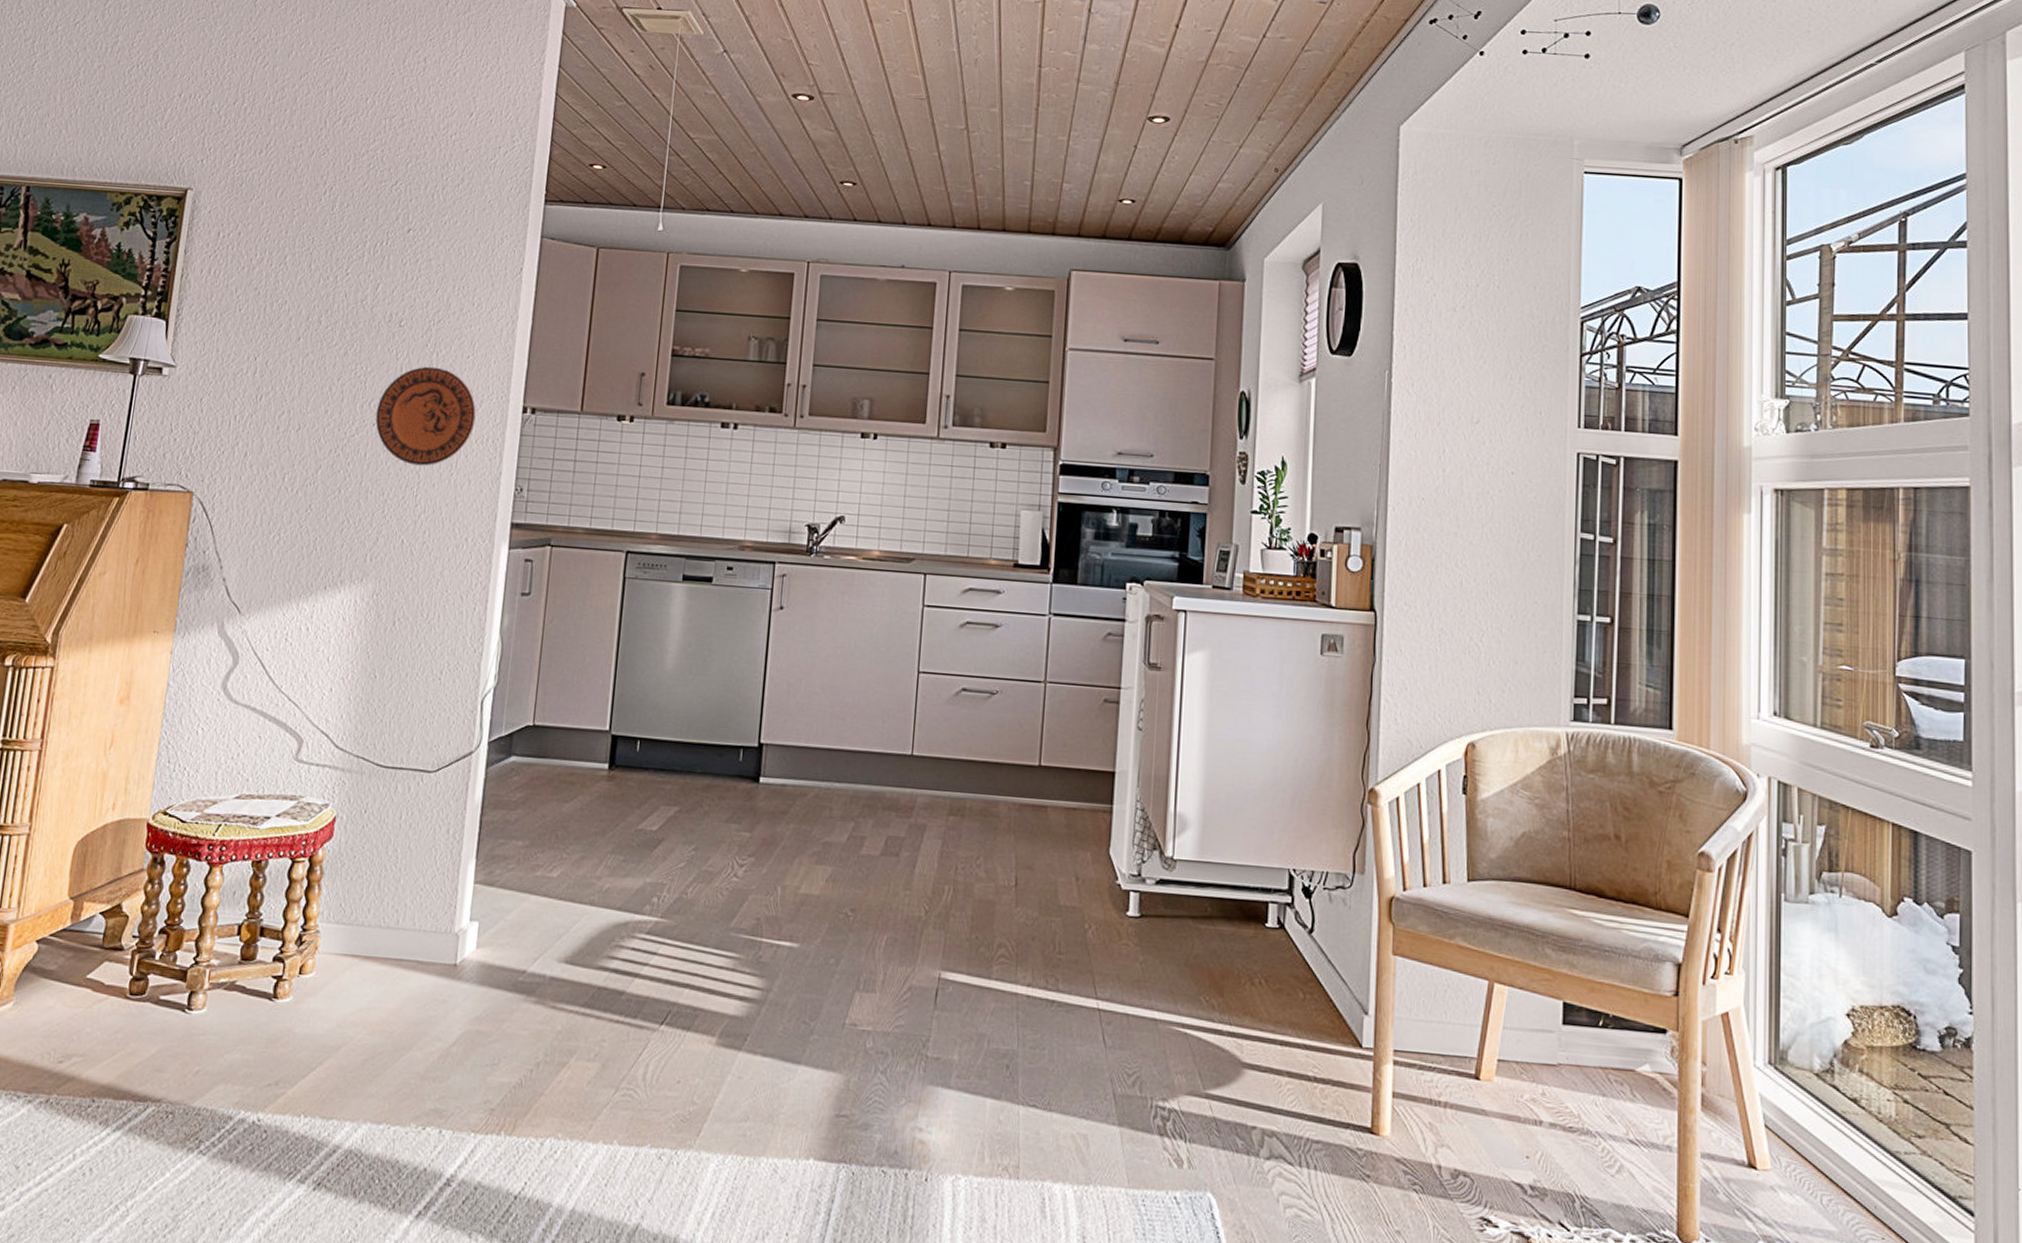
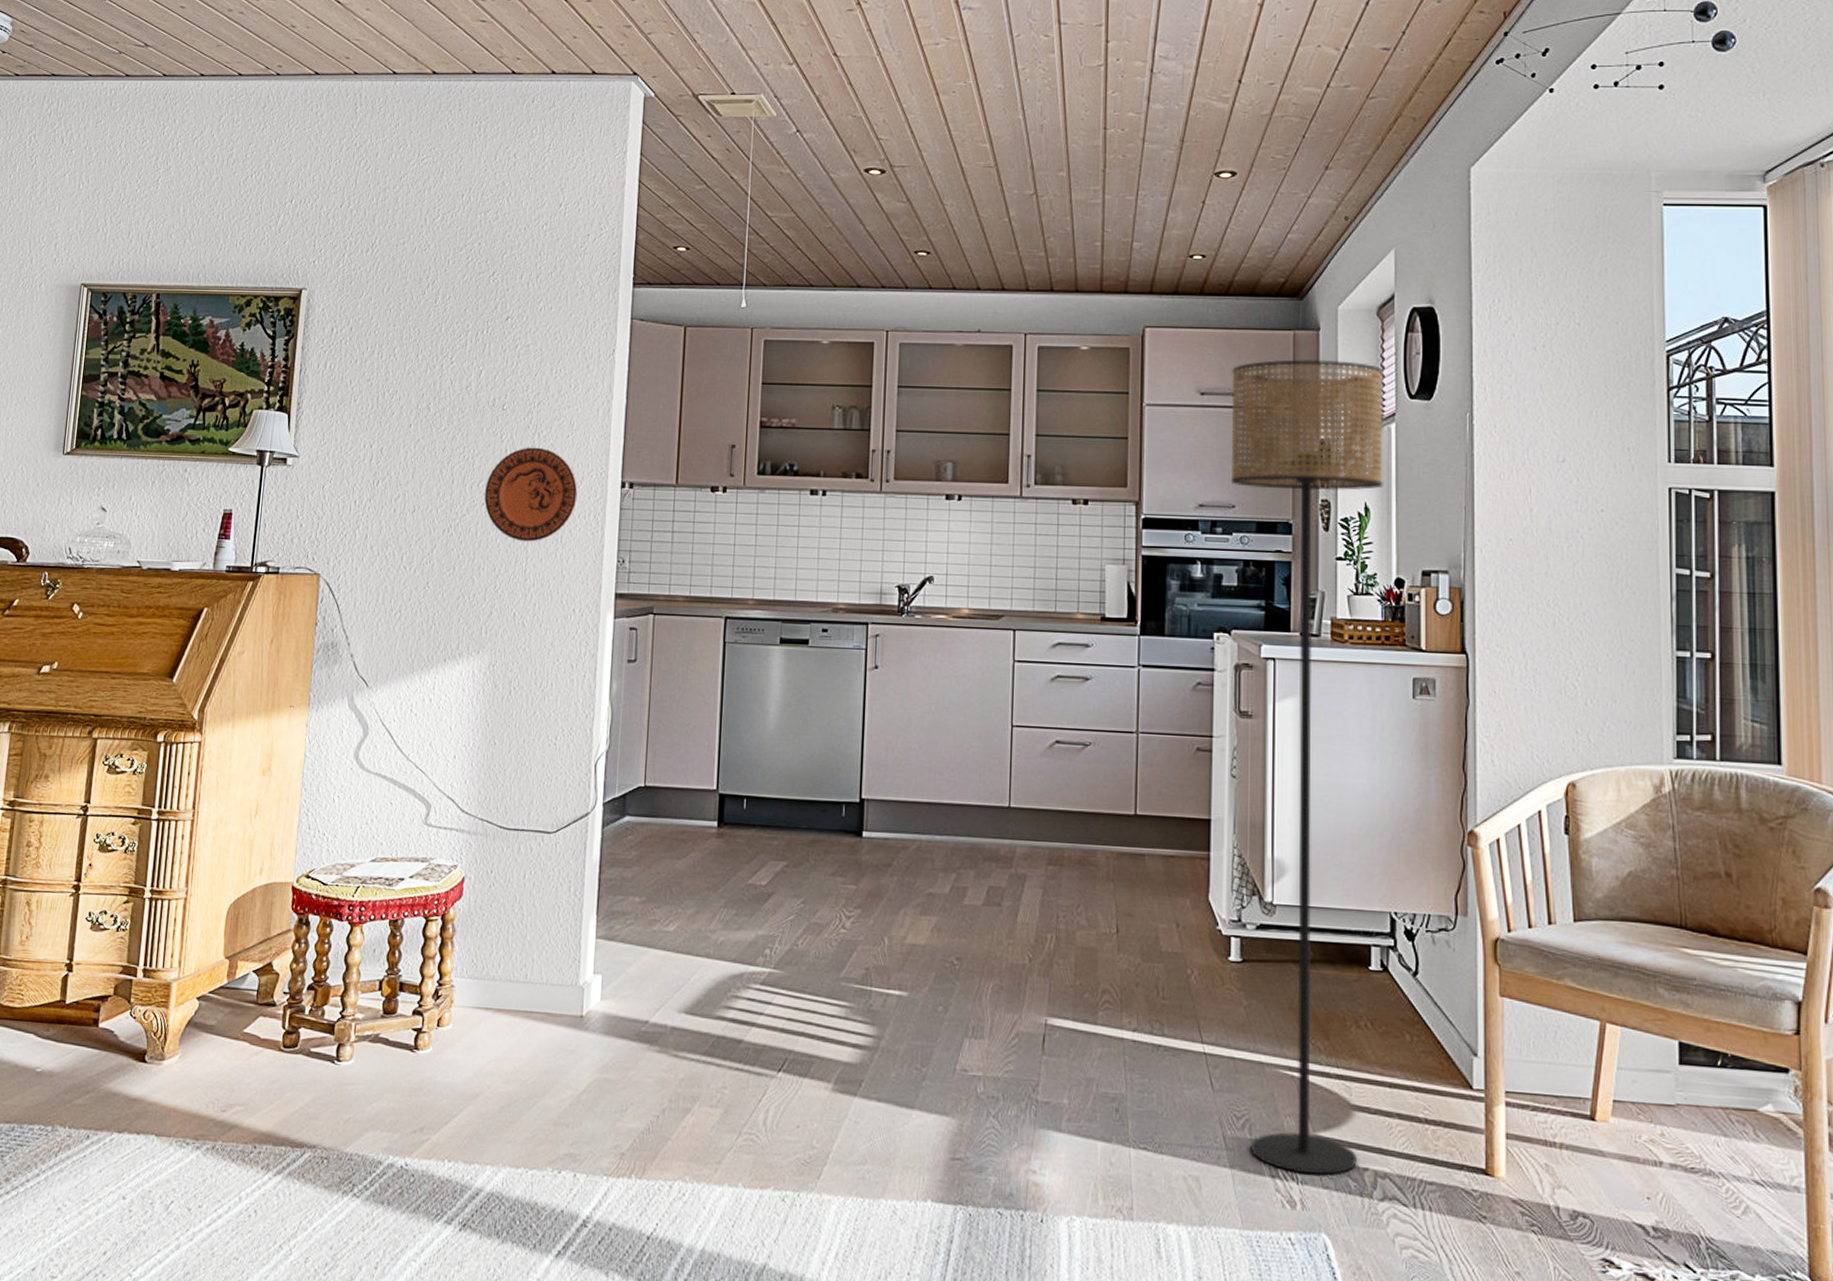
floor lamp: none [1140,309,1306,1133] -> present [1230,359,1385,1175]

